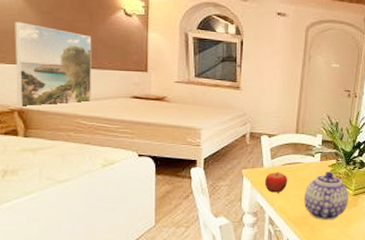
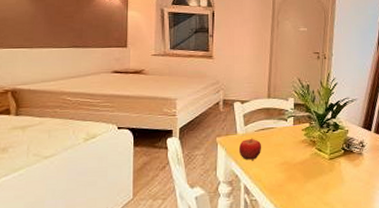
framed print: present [14,22,92,106] -> none [11,10,78,87]
teapot: present [304,171,348,220] -> none [279,135,324,187]

